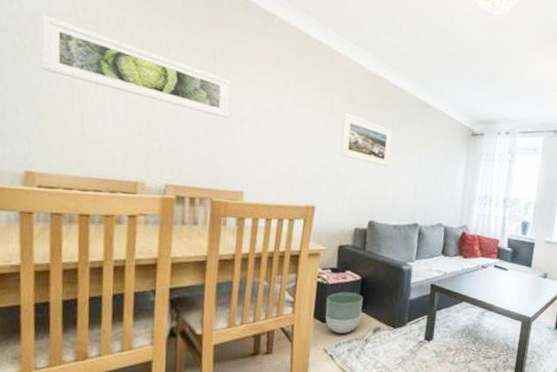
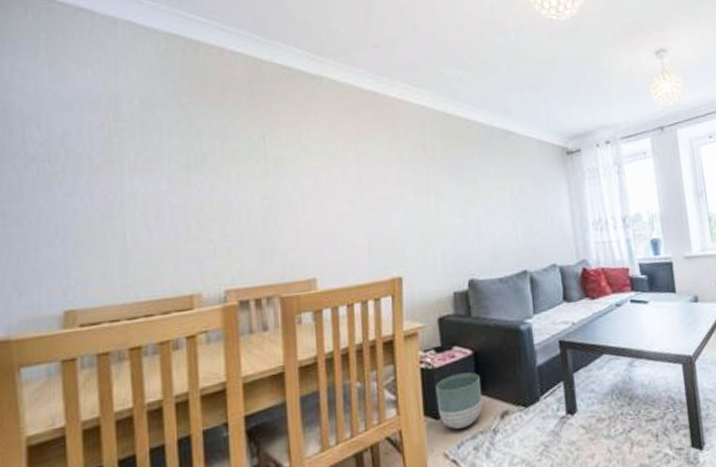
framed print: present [41,15,231,119] -> none [72,134,287,200]
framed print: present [340,112,392,167] -> none [415,161,480,213]

